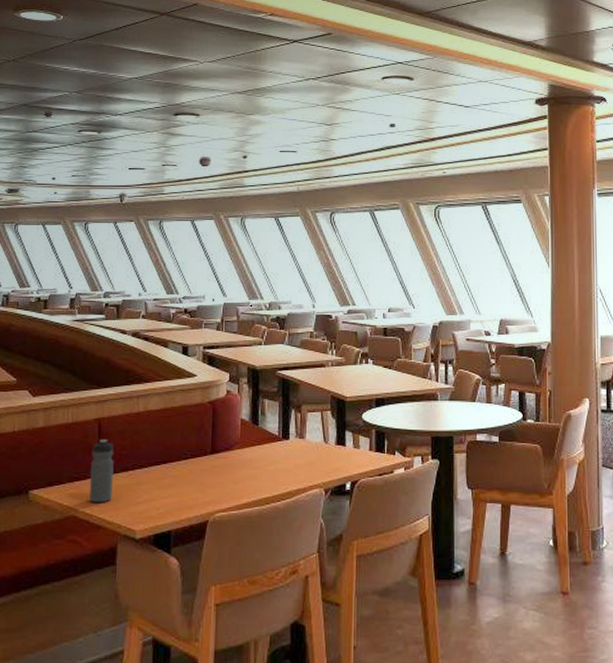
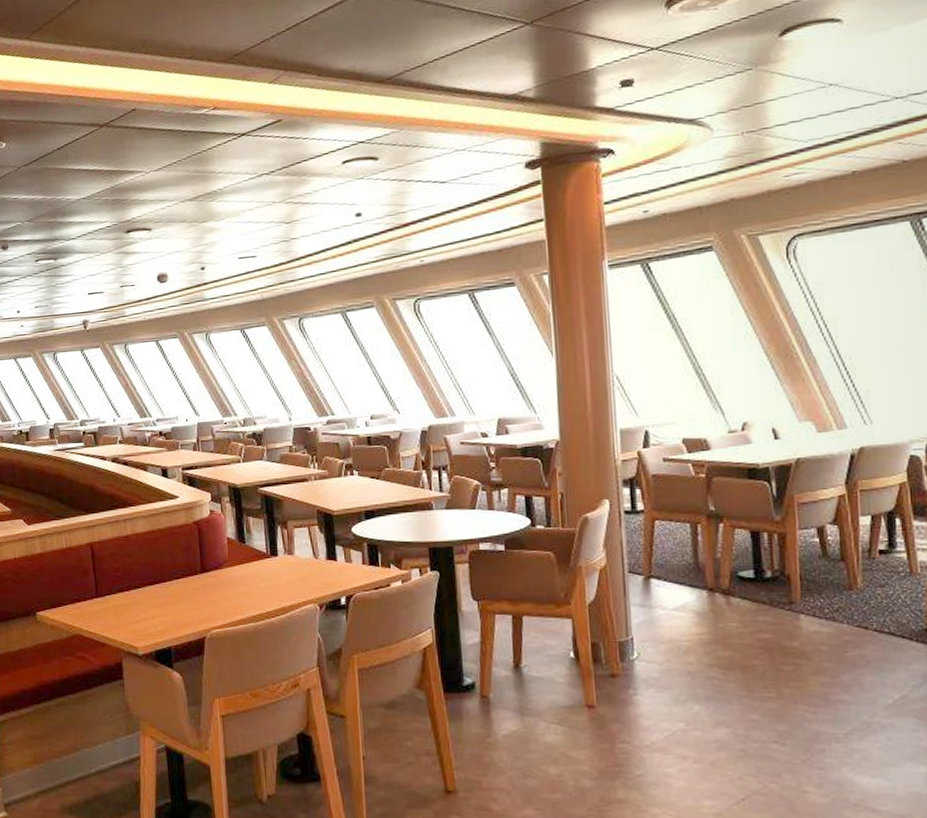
water bottle: present [89,440,114,503] -> none [88,563,112,623]

